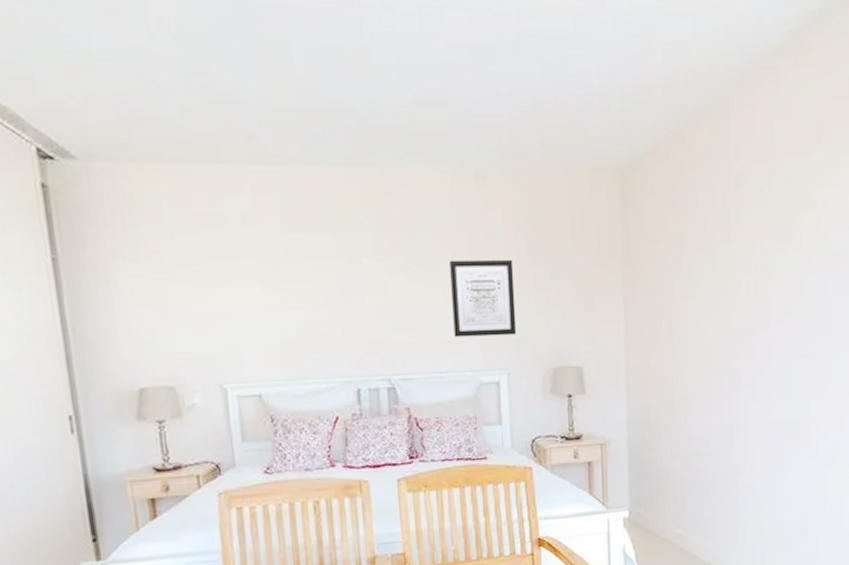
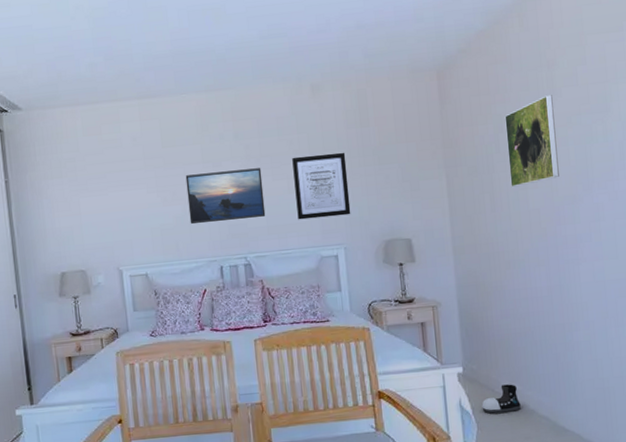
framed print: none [313,270,416,335] -> present [185,168,266,225]
shoe: none [645,529,684,561] -> present [481,384,521,415]
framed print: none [688,216,738,316] -> present [504,95,559,188]

